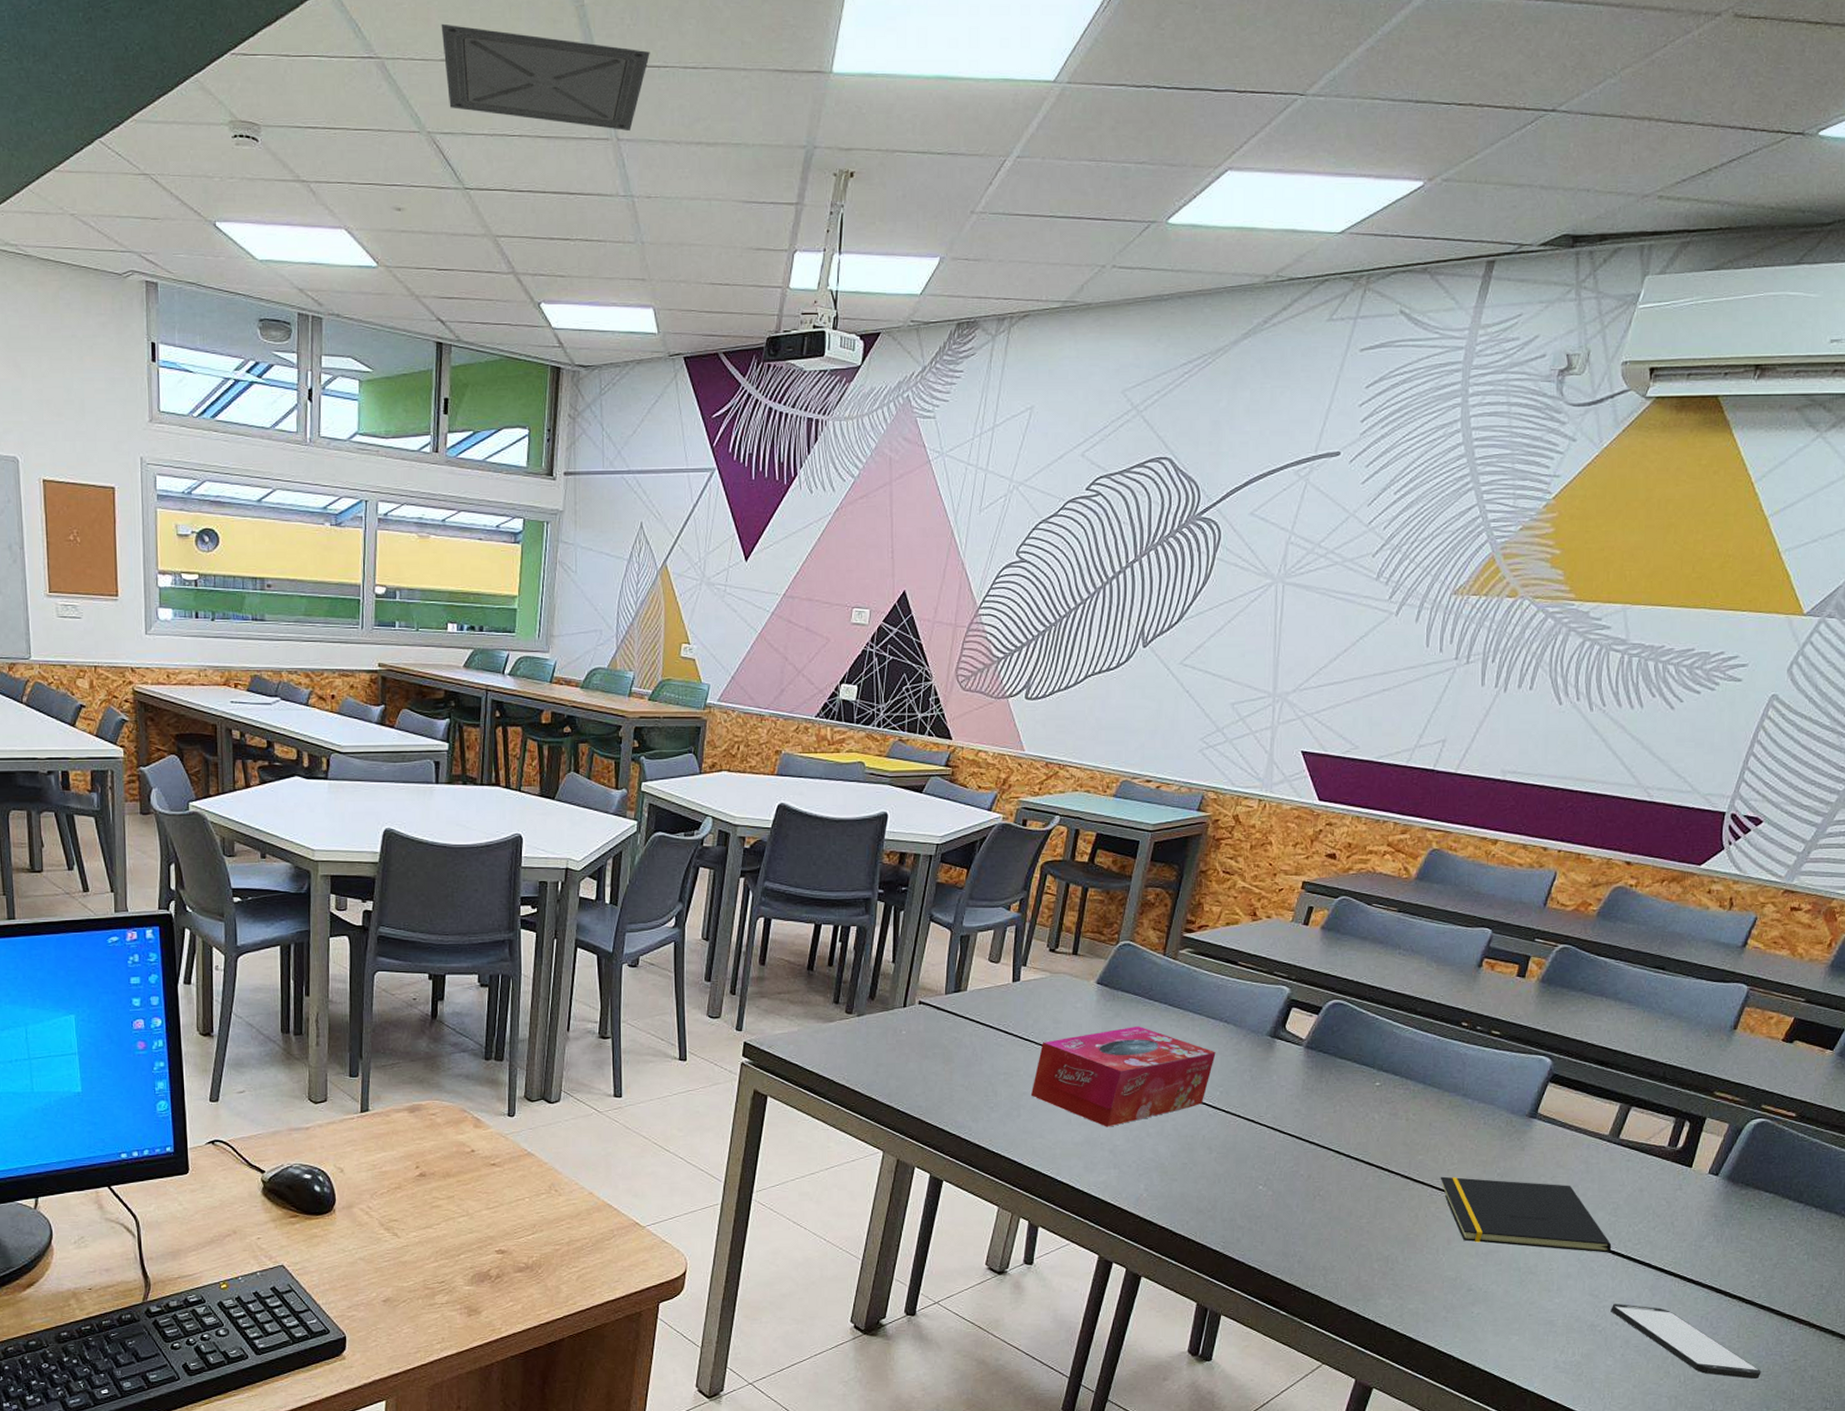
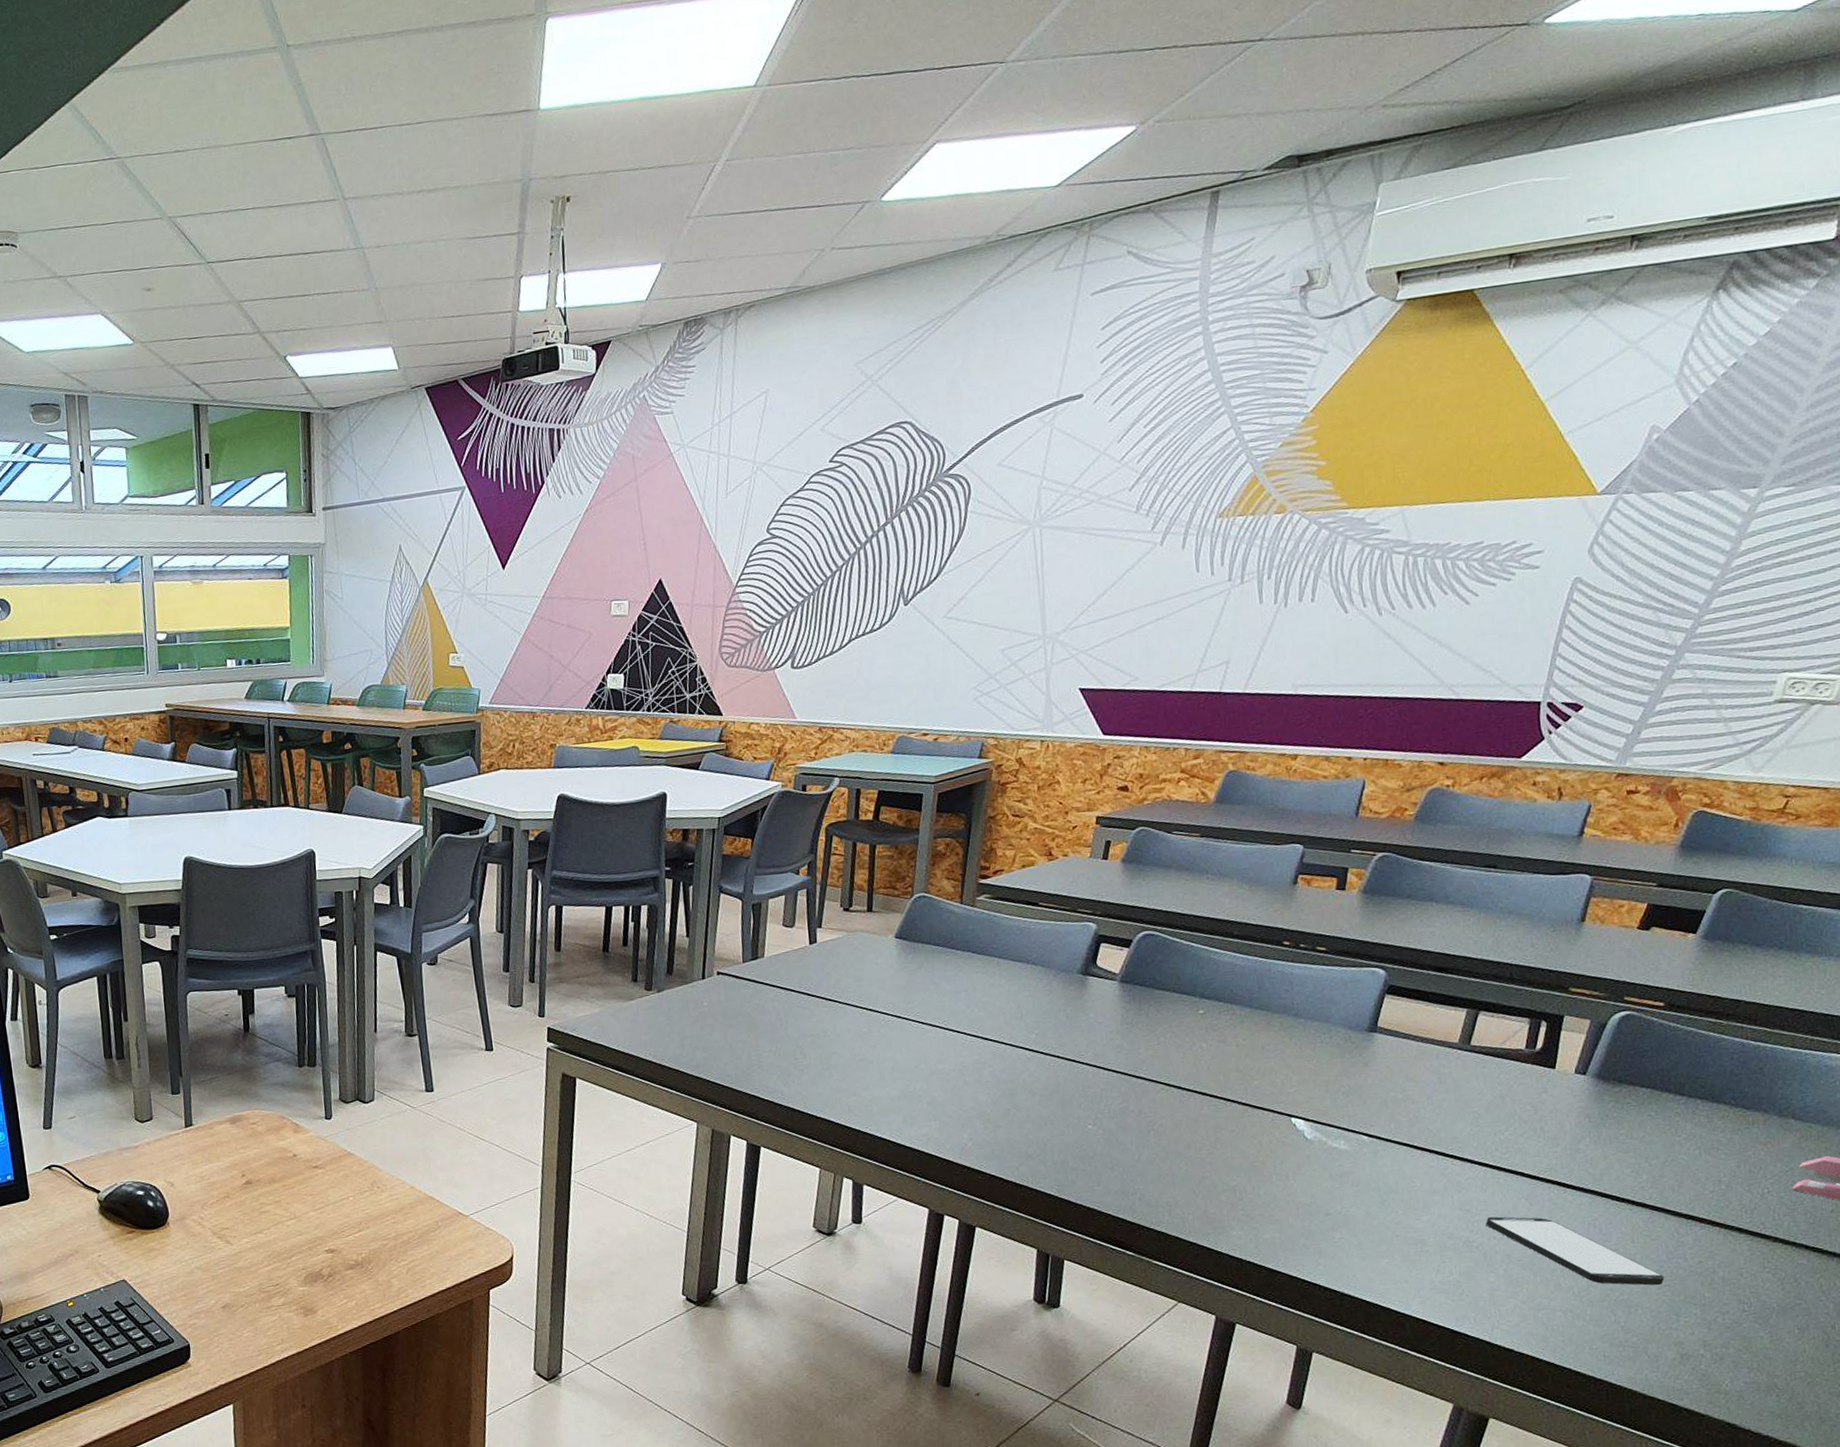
ceiling vent: present [441,23,650,132] -> none [172,115,367,193]
tissue box: present [1031,1025,1216,1127] -> none [841,975,1027,1080]
notepad: present [1440,1176,1612,1253] -> none [1280,1097,1478,1166]

